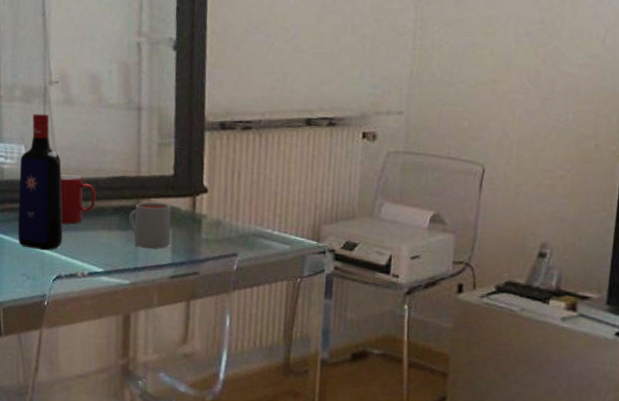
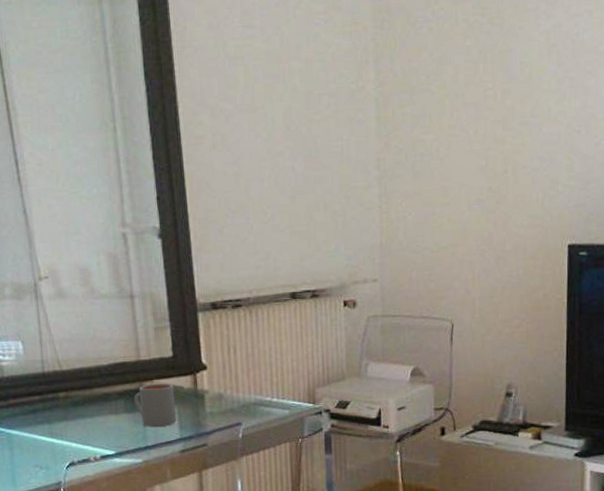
liquor bottle: present [18,113,63,251] -> none [19,308,71,441]
cup: present [60,175,96,224] -> none [61,365,100,413]

